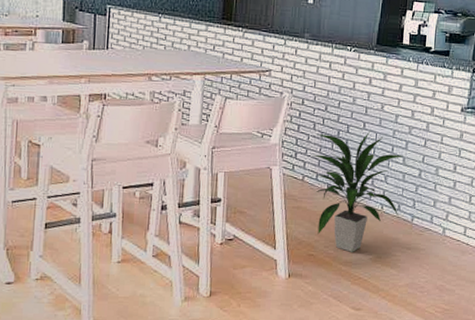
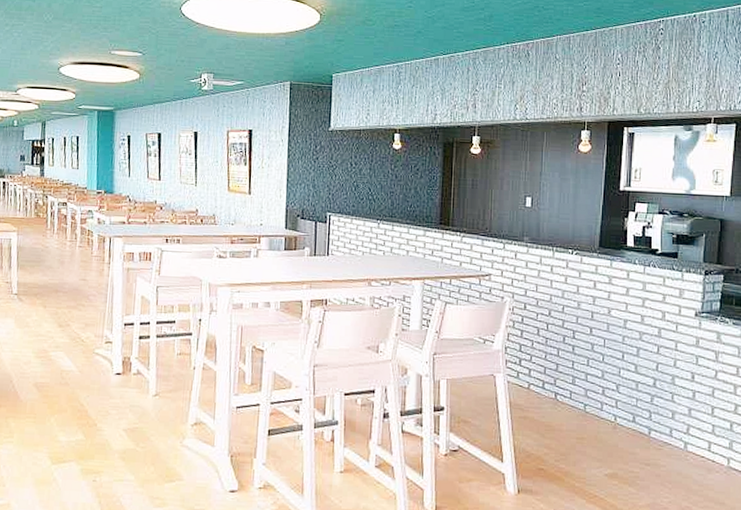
indoor plant: present [311,131,403,252] -> none [536,337,635,467]

